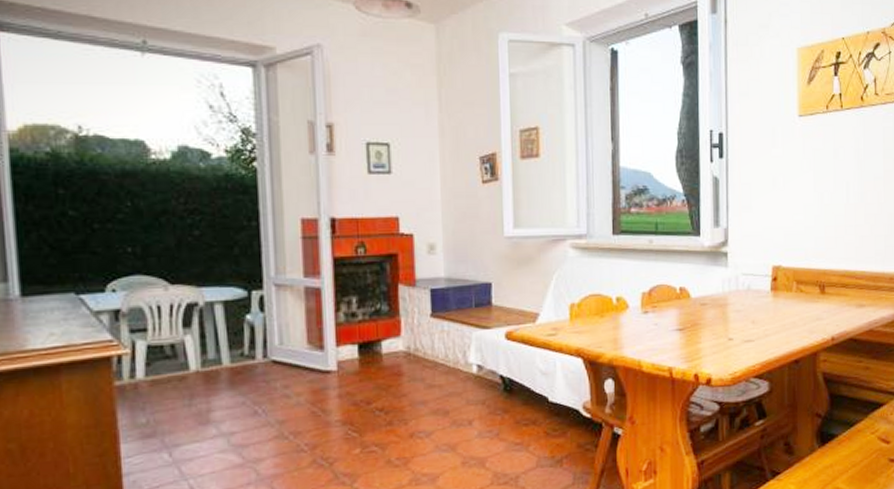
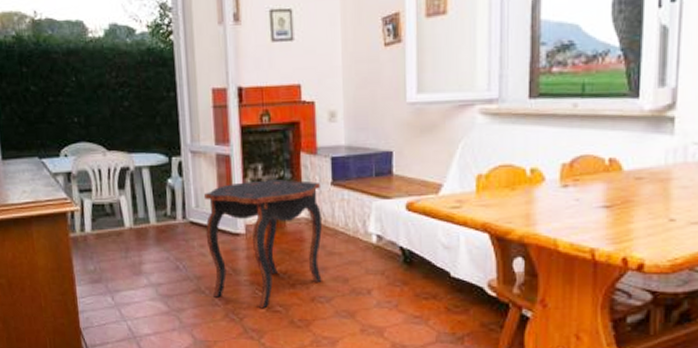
side table: none [289,312,422,449] -> present [203,179,323,308]

